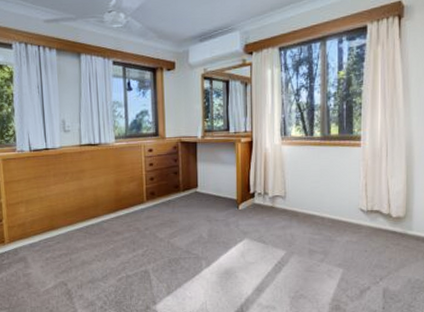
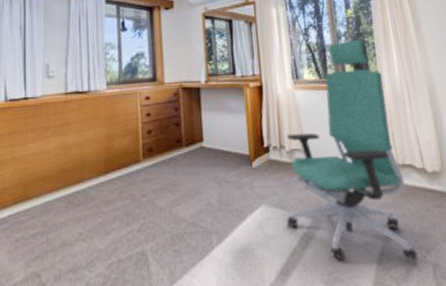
chair: none [265,99,372,286] -> present [287,39,418,262]

